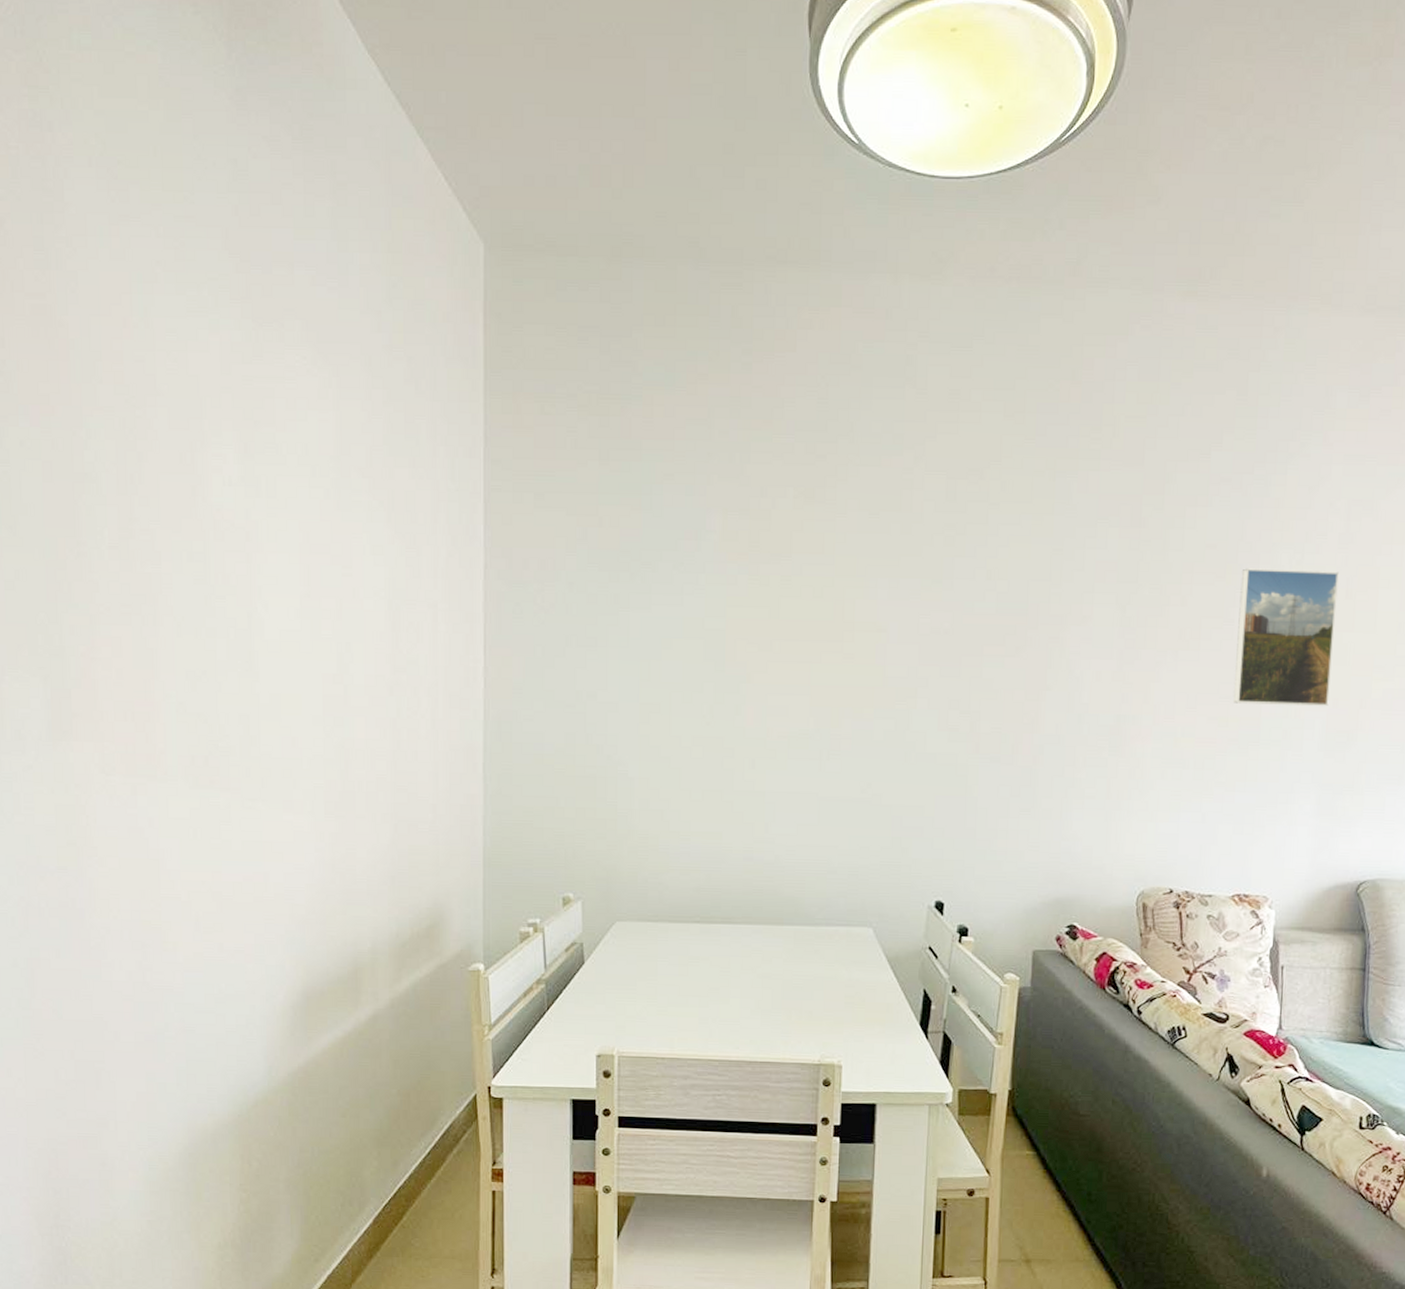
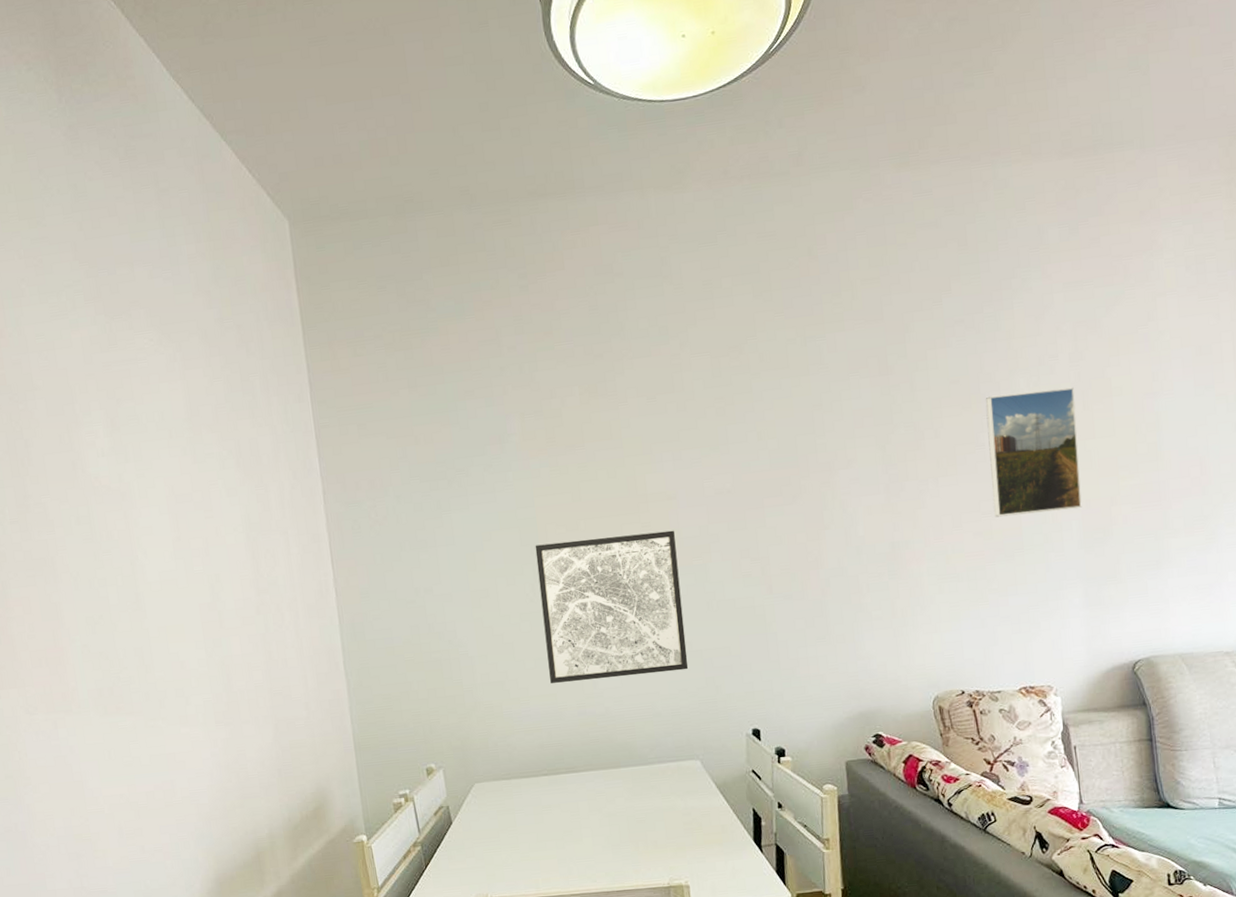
wall art: none [717,661,879,825] -> present [535,530,689,683]

